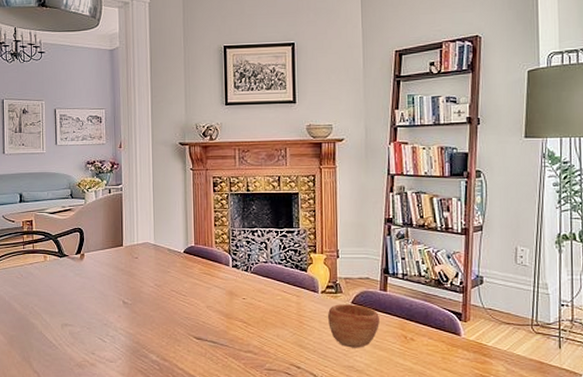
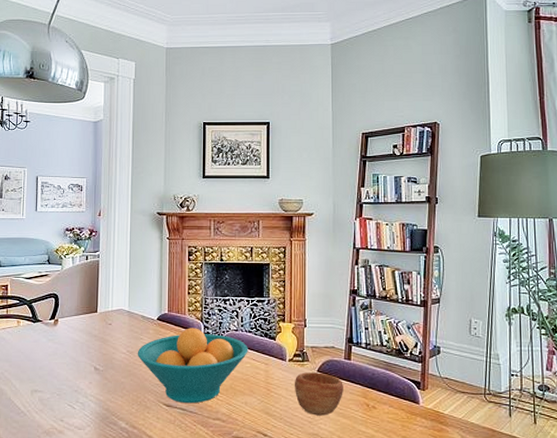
fruit bowl: none [165,260,279,337] -> present [137,328,248,404]

